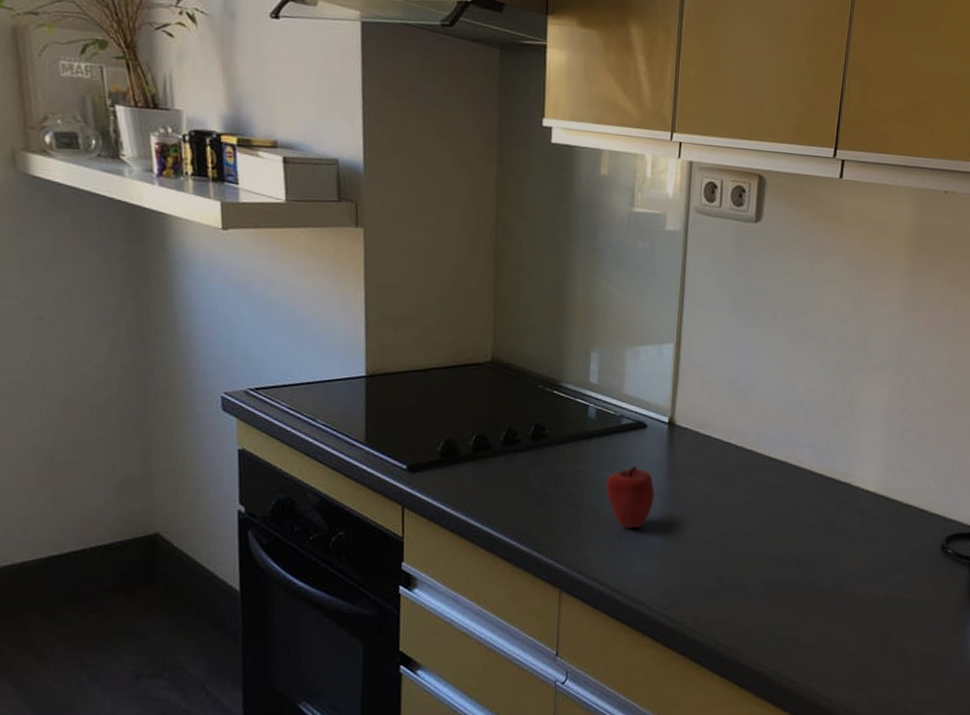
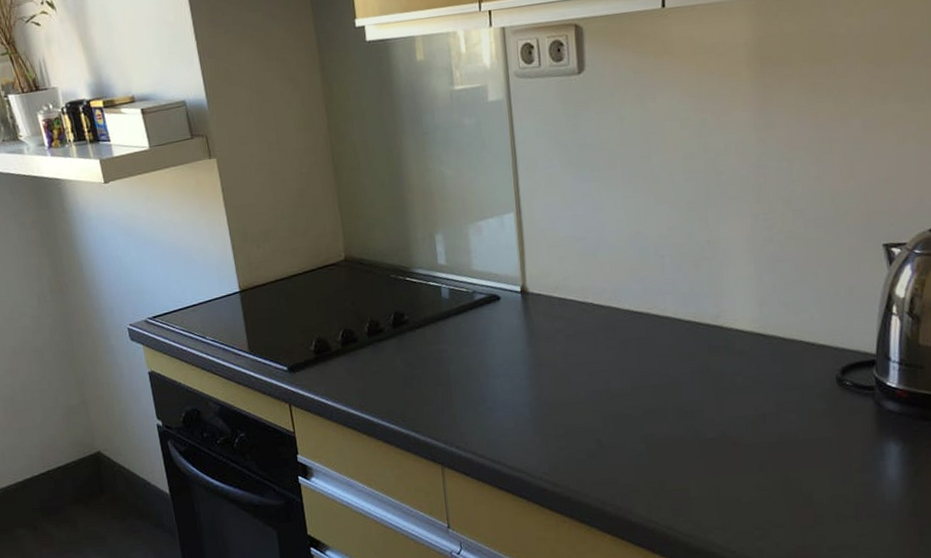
apple: present [606,466,655,529] -> none [469,339,519,400]

